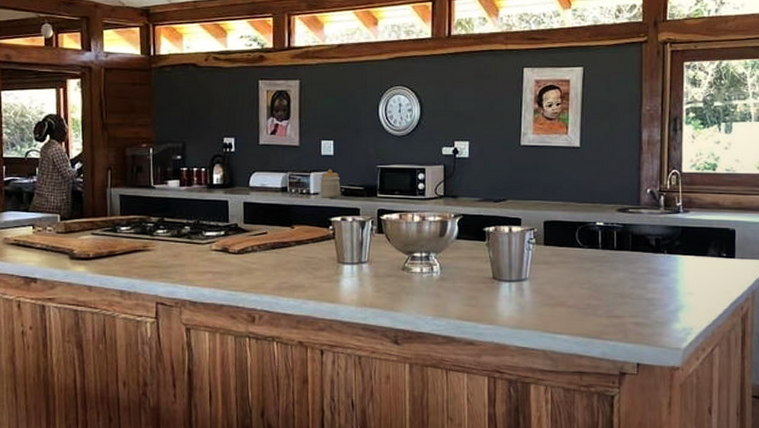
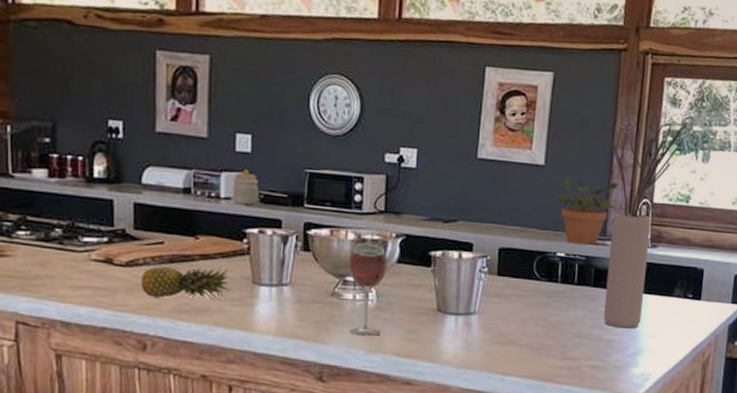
fruit: none [250,251,320,278] -> present [141,266,230,301]
wineglass: none [415,219,447,304] -> present [348,237,387,337]
potted plant: none [592,156,652,214] -> present [555,178,621,245]
vase: none [638,94,708,287] -> present [604,113,688,329]

